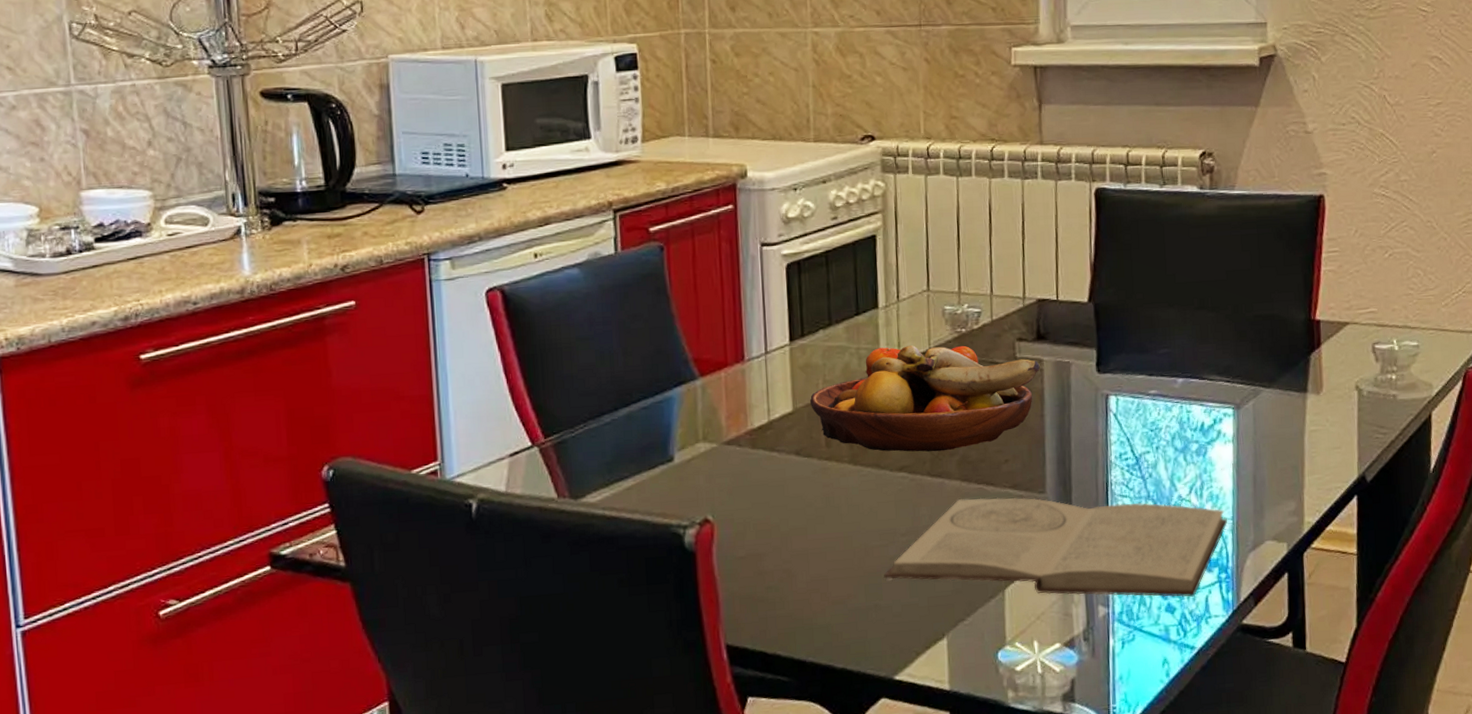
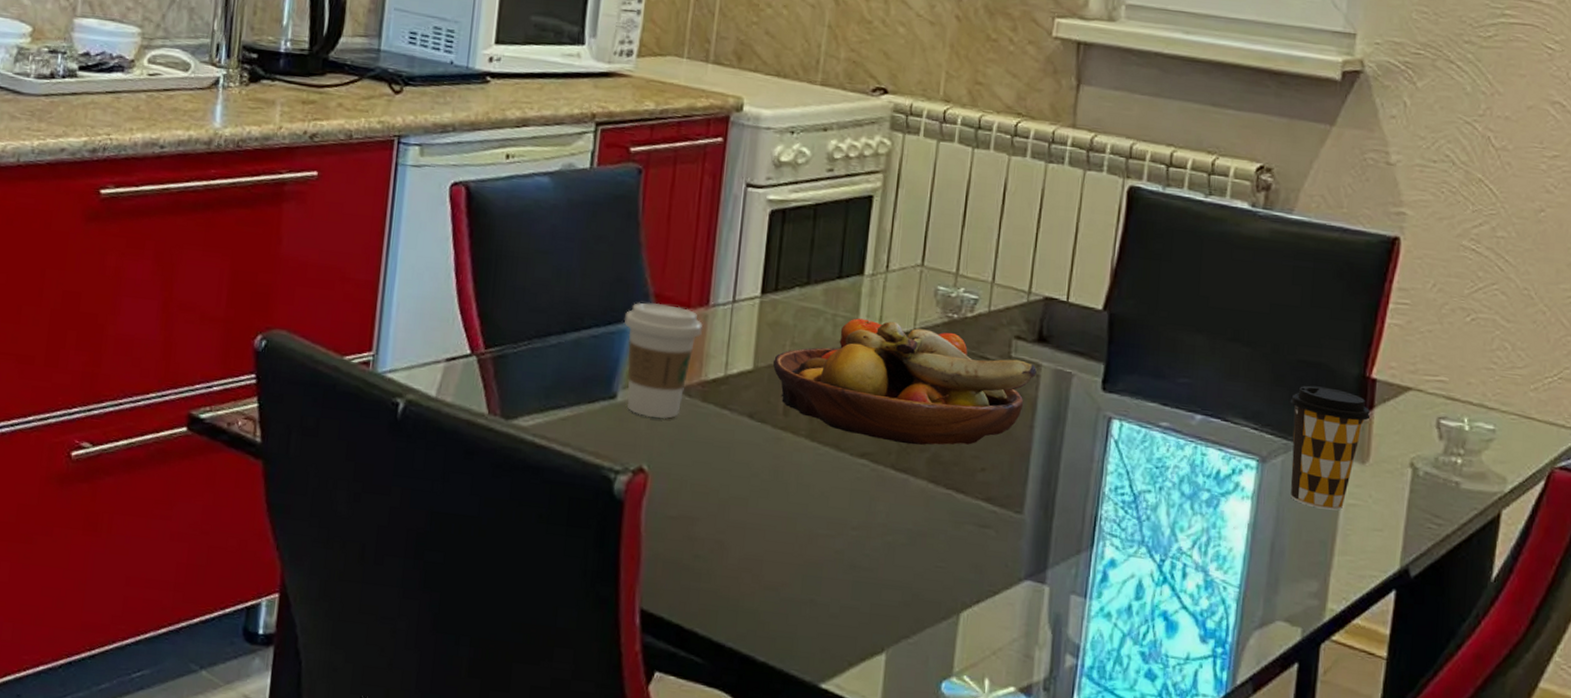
coffee cup: none [669,366,742,472] -> present [623,302,703,419]
book: present [884,497,1227,598] -> none [825,501,1233,667]
coffee cup: none [1254,334,1319,439] -> present [1290,385,1371,511]

